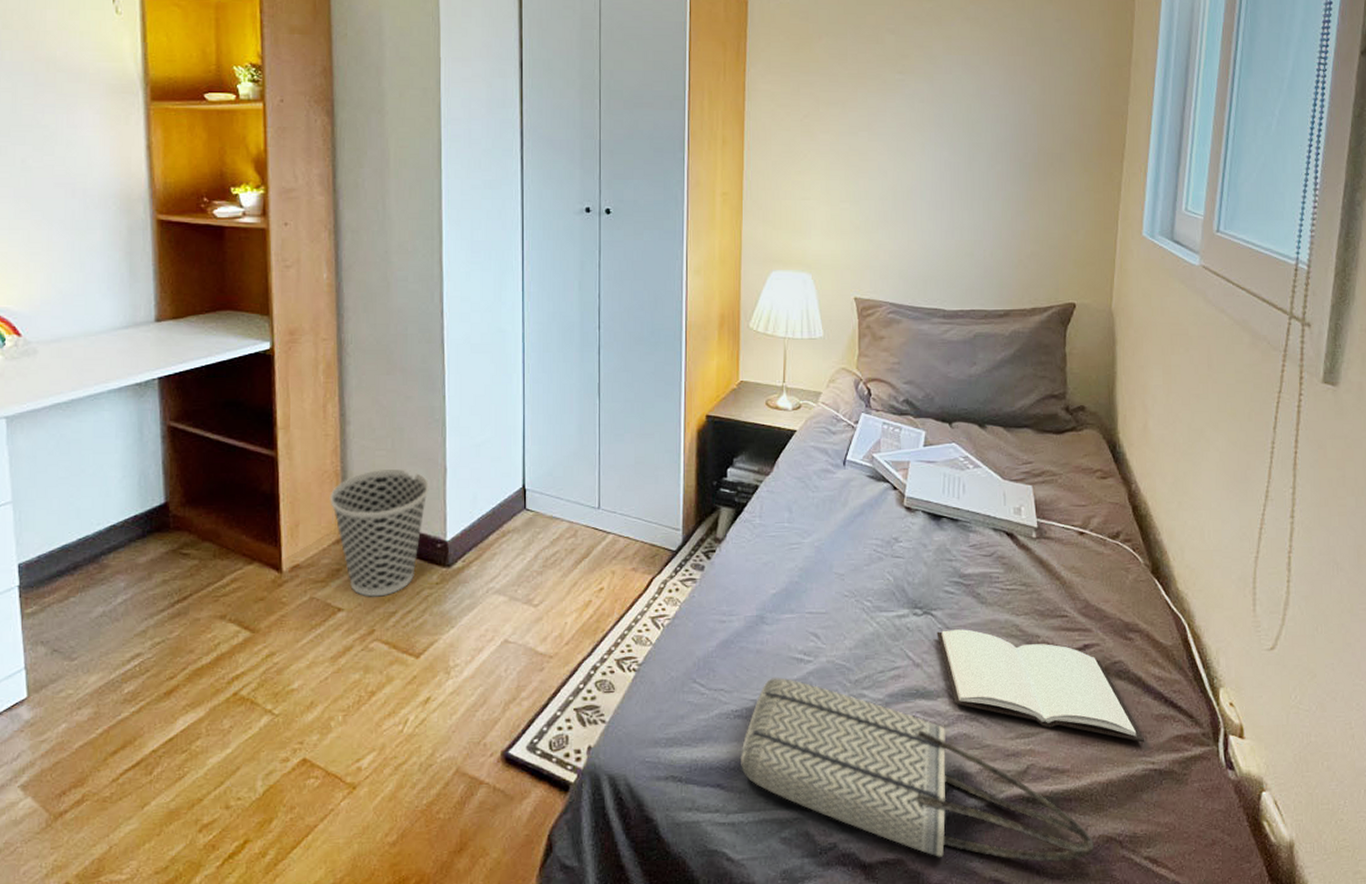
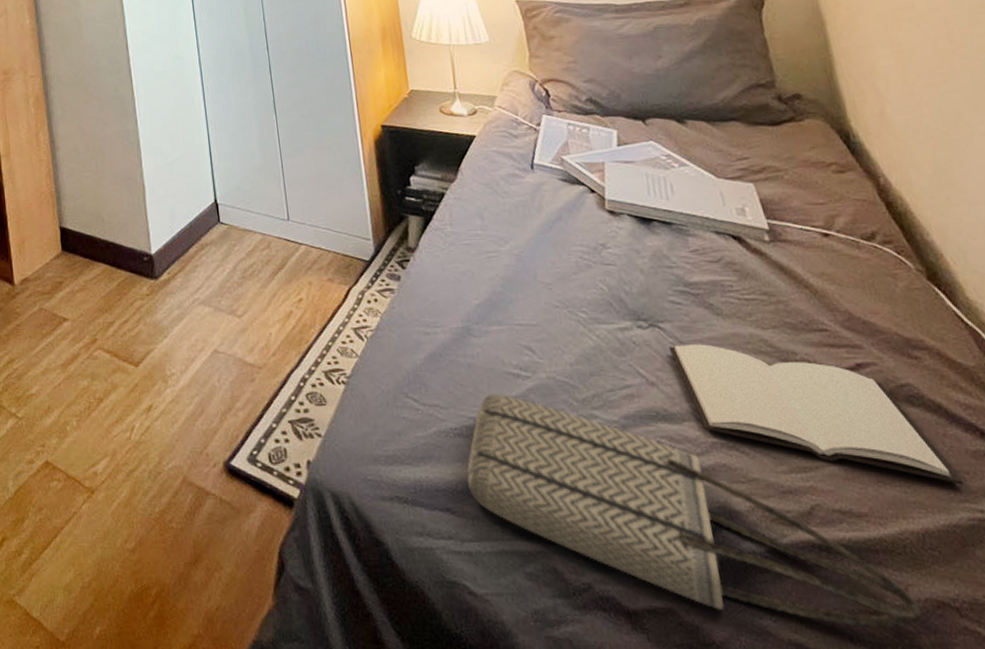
wastebasket: present [330,468,429,597] -> none [48,188,132,308]

